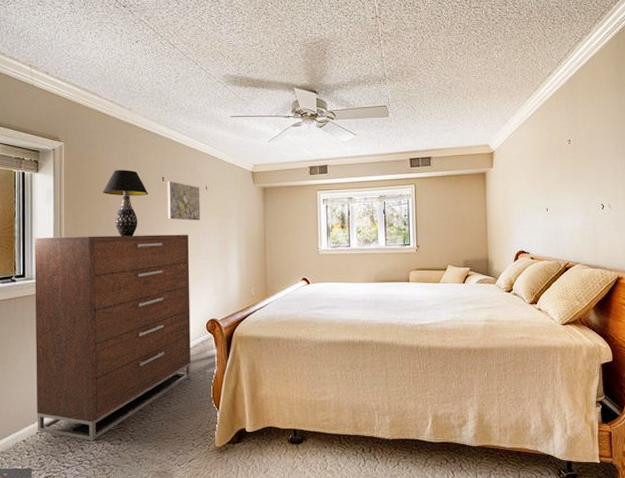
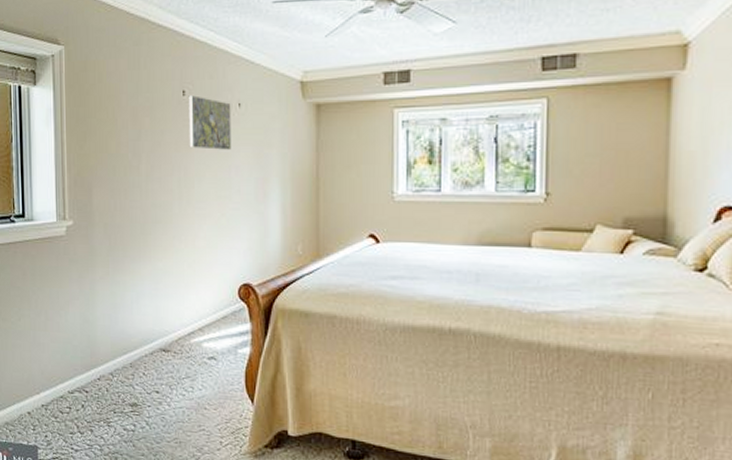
dresser: present [35,234,191,441] -> none [34,168,218,423]
table lamp: present [102,170,149,236] -> none [109,80,166,169]

